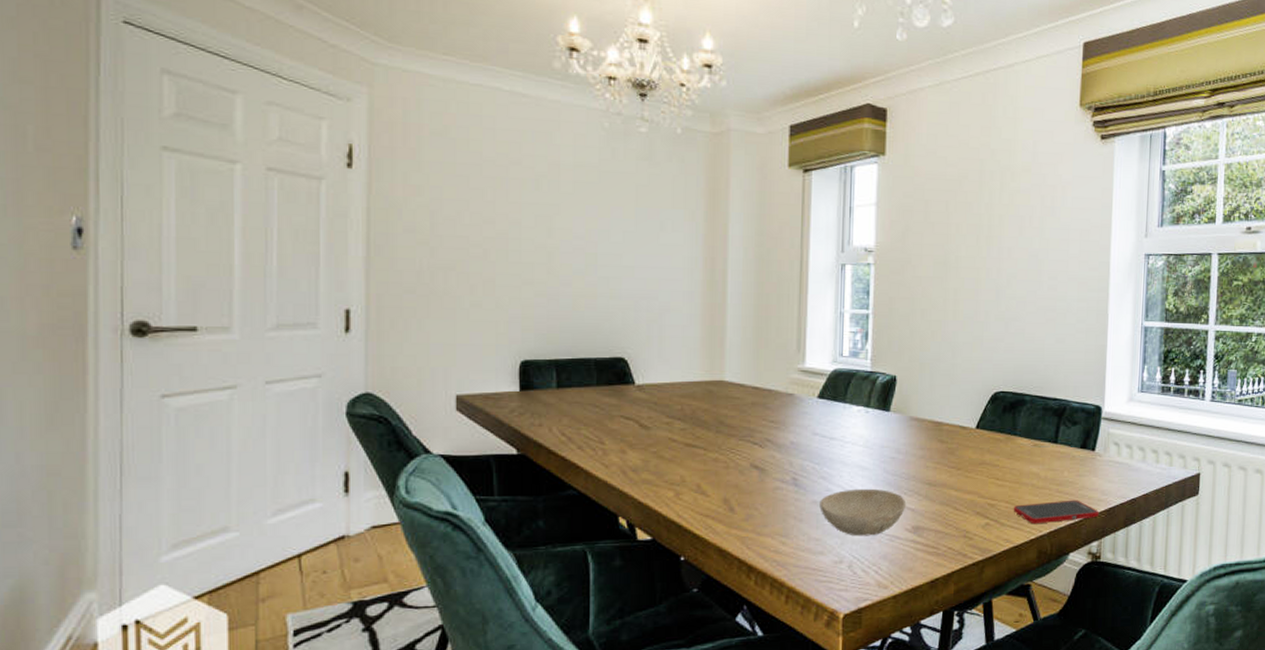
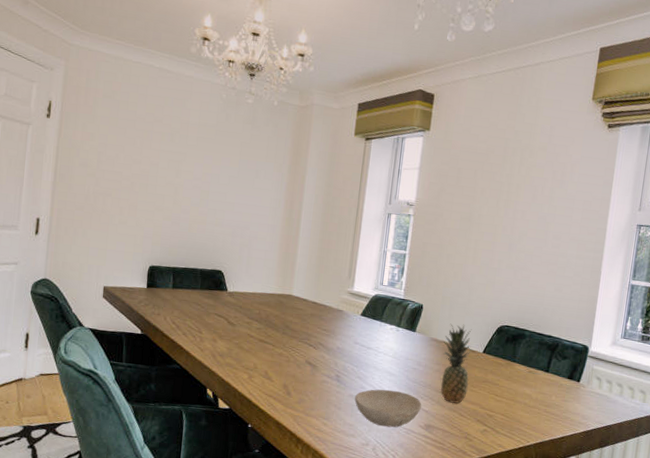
fruit: none [925,395,962,495] -> present [440,323,472,404]
cell phone: present [1013,499,1100,524] -> none [507,418,579,437]

